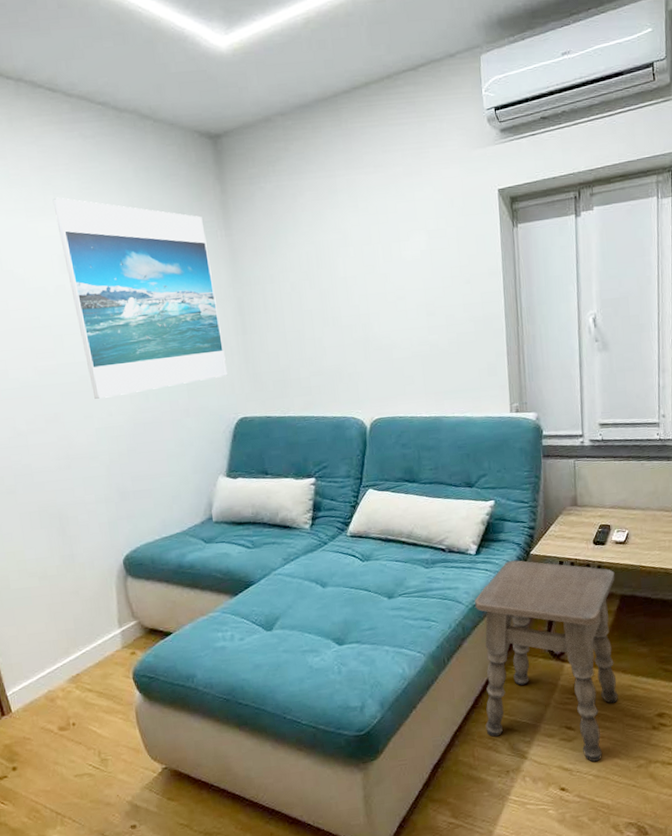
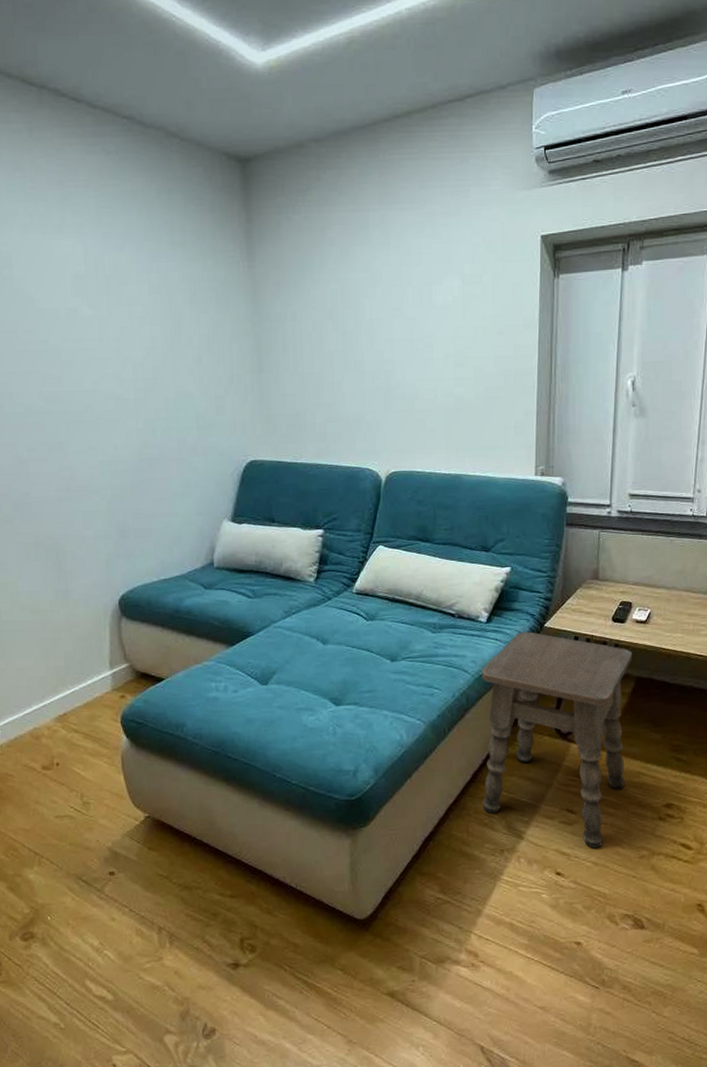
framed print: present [52,197,227,399] -> none [69,215,239,430]

